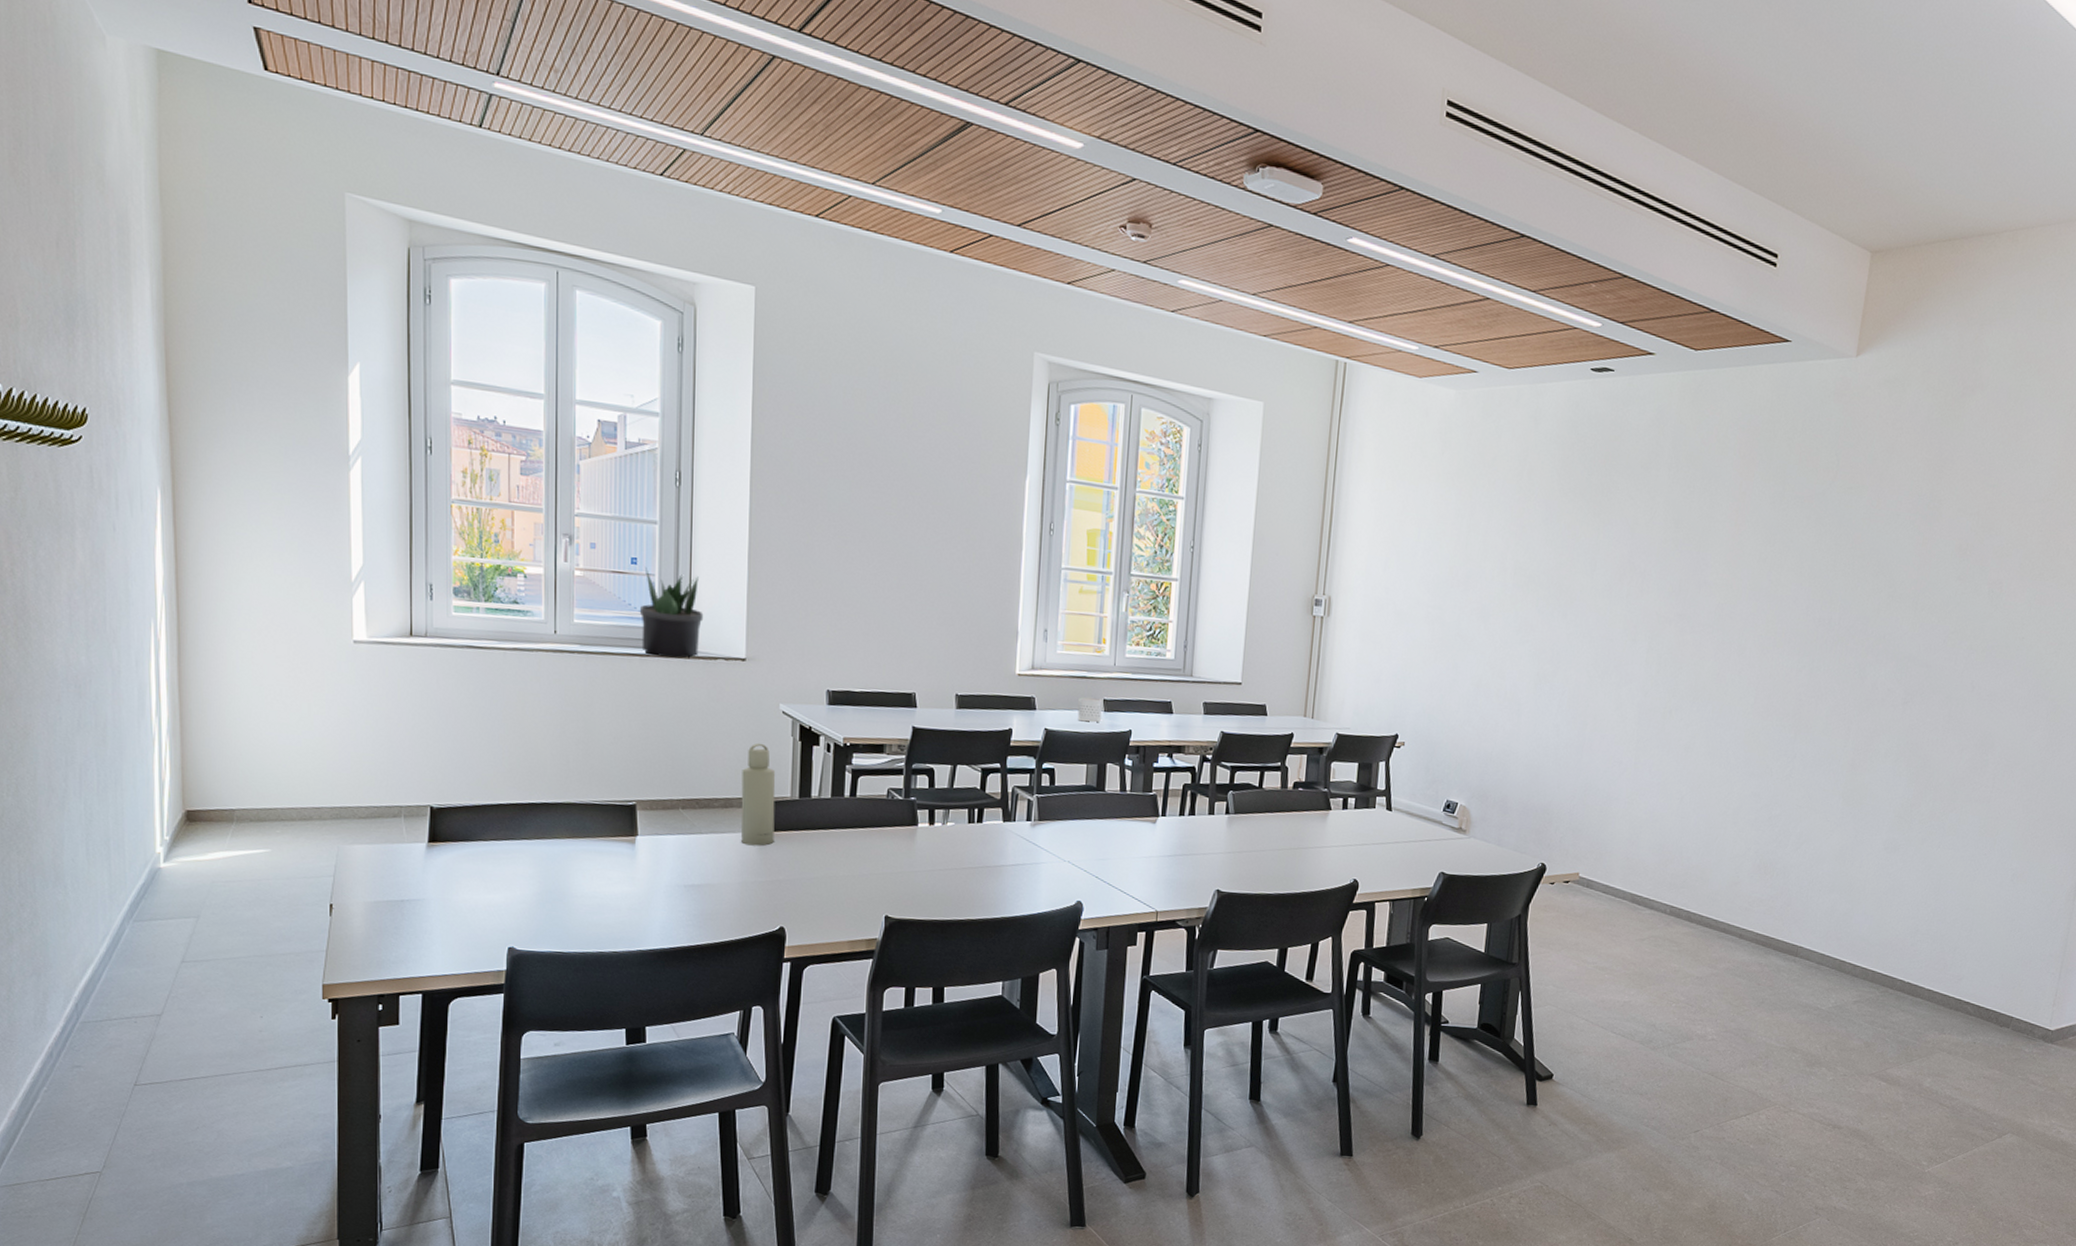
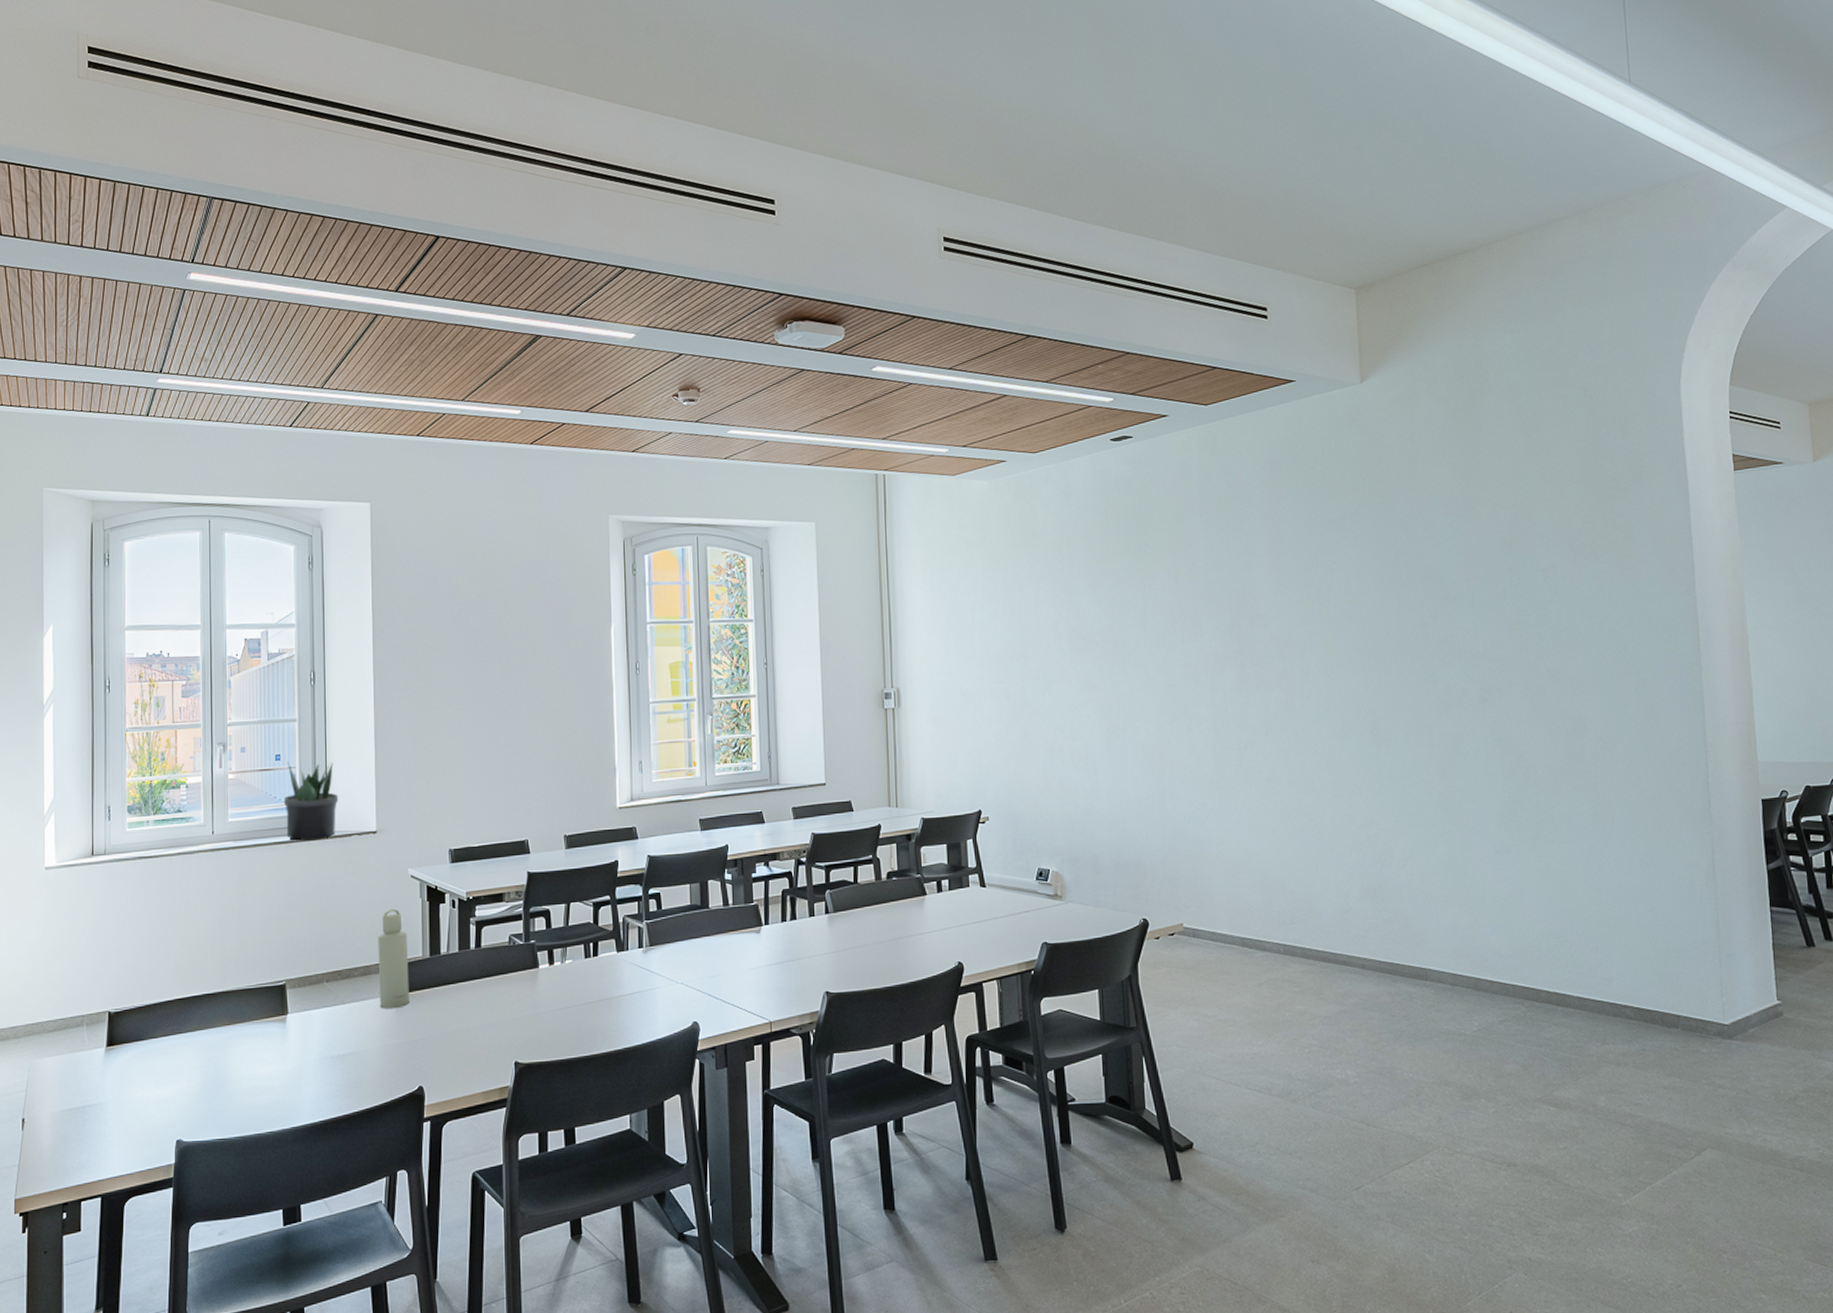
mug: present [1077,697,1102,723] -> none [676,819,699,844]

